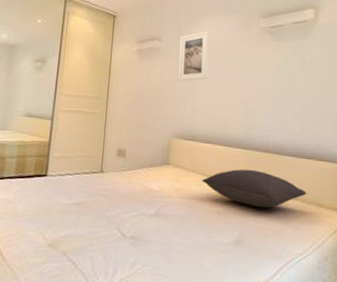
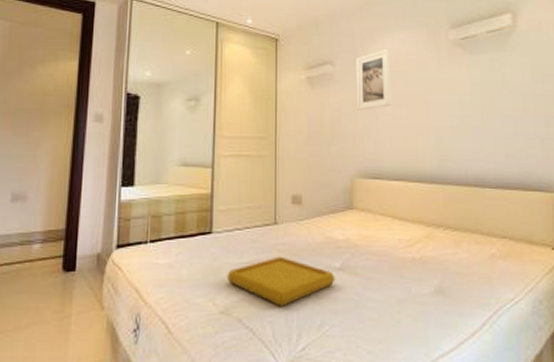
serving tray: none [56,200,150,244] -> present [227,256,335,306]
pillow: present [202,169,307,208] -> none [393,207,515,250]

